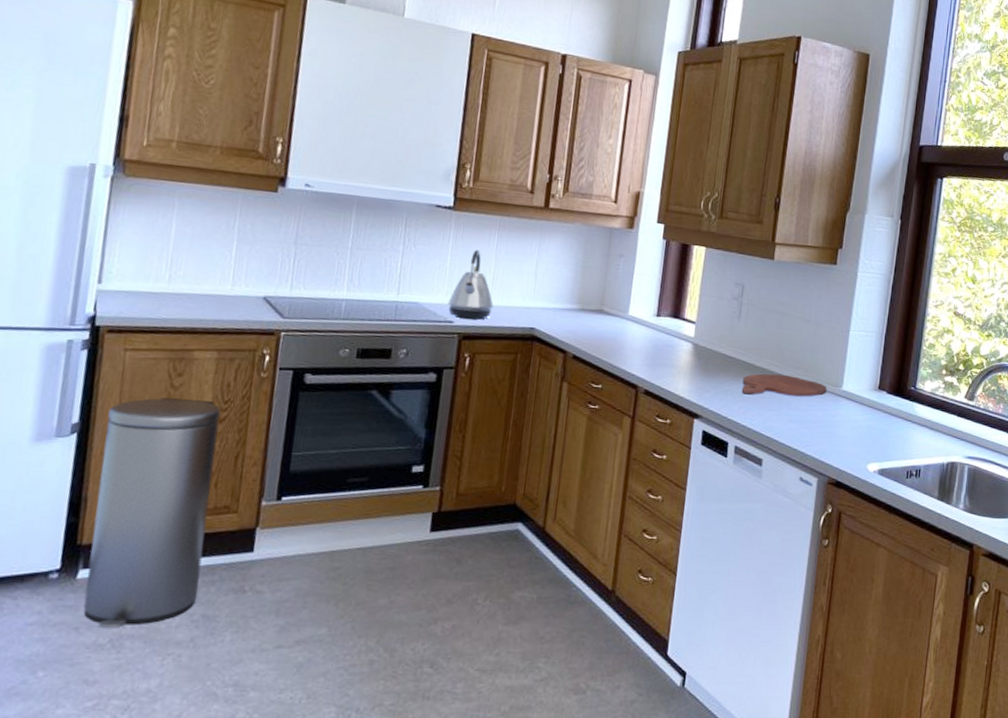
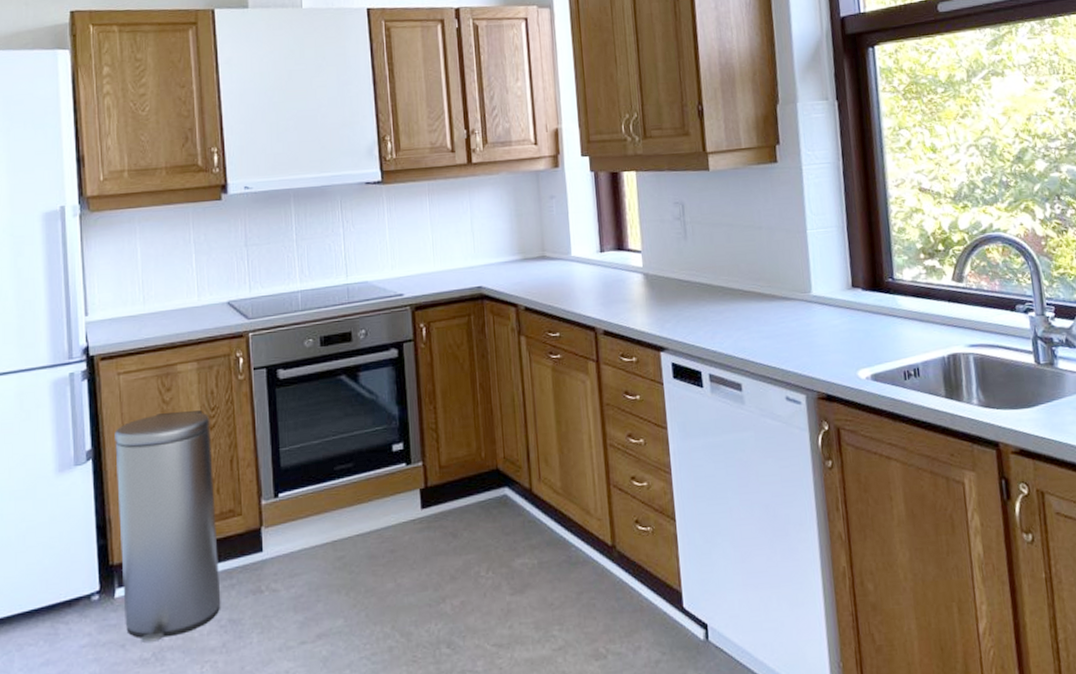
kettle: present [447,249,494,320] -> none [394,218,438,290]
cutting board: present [741,373,827,397] -> none [702,289,796,316]

